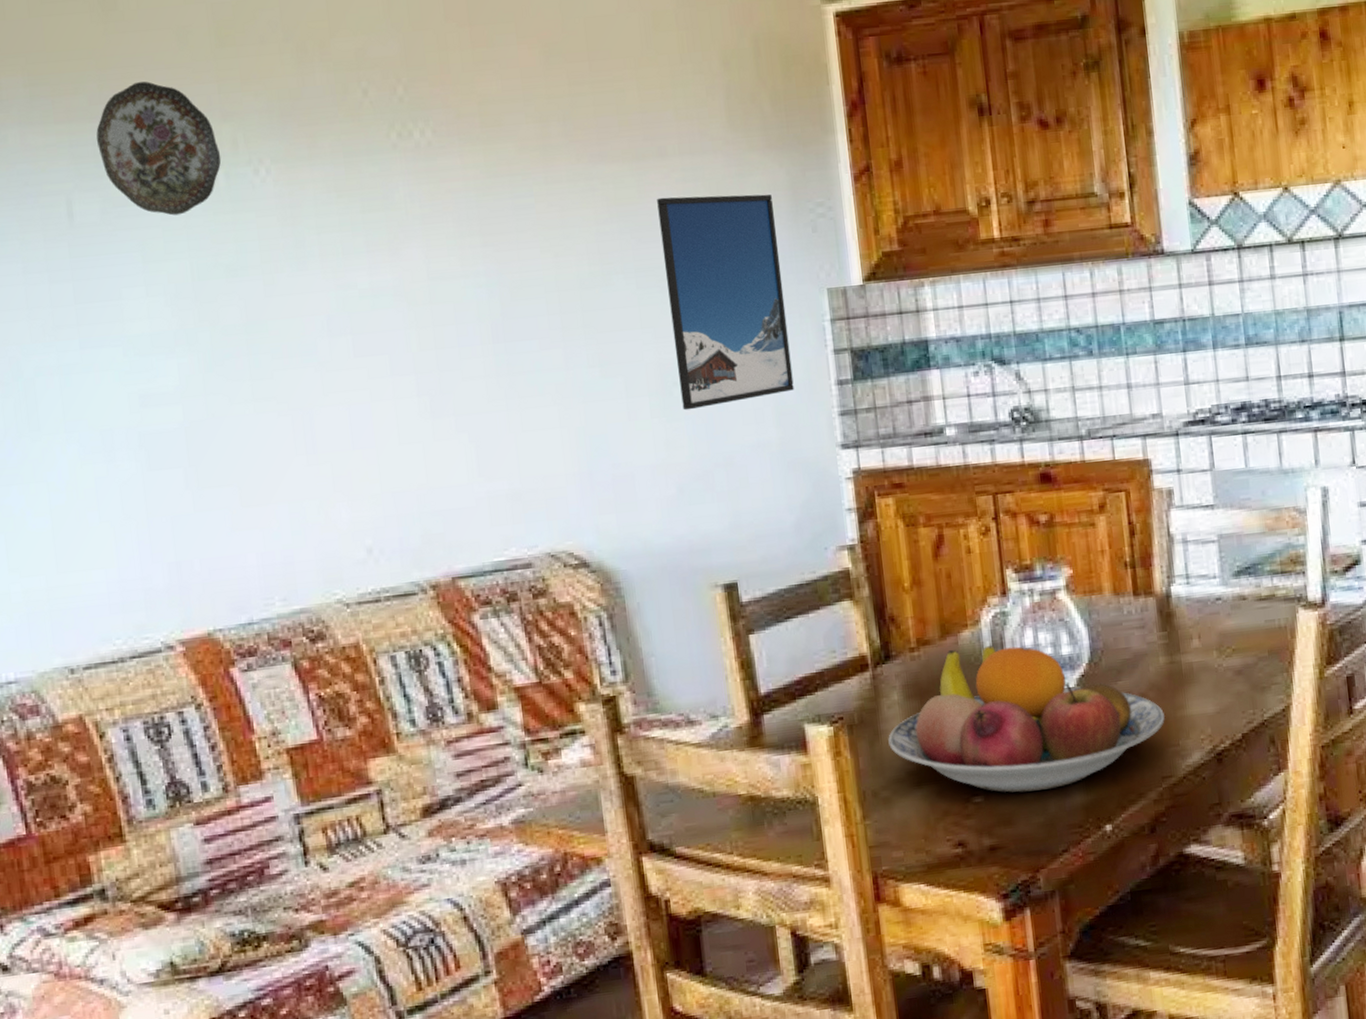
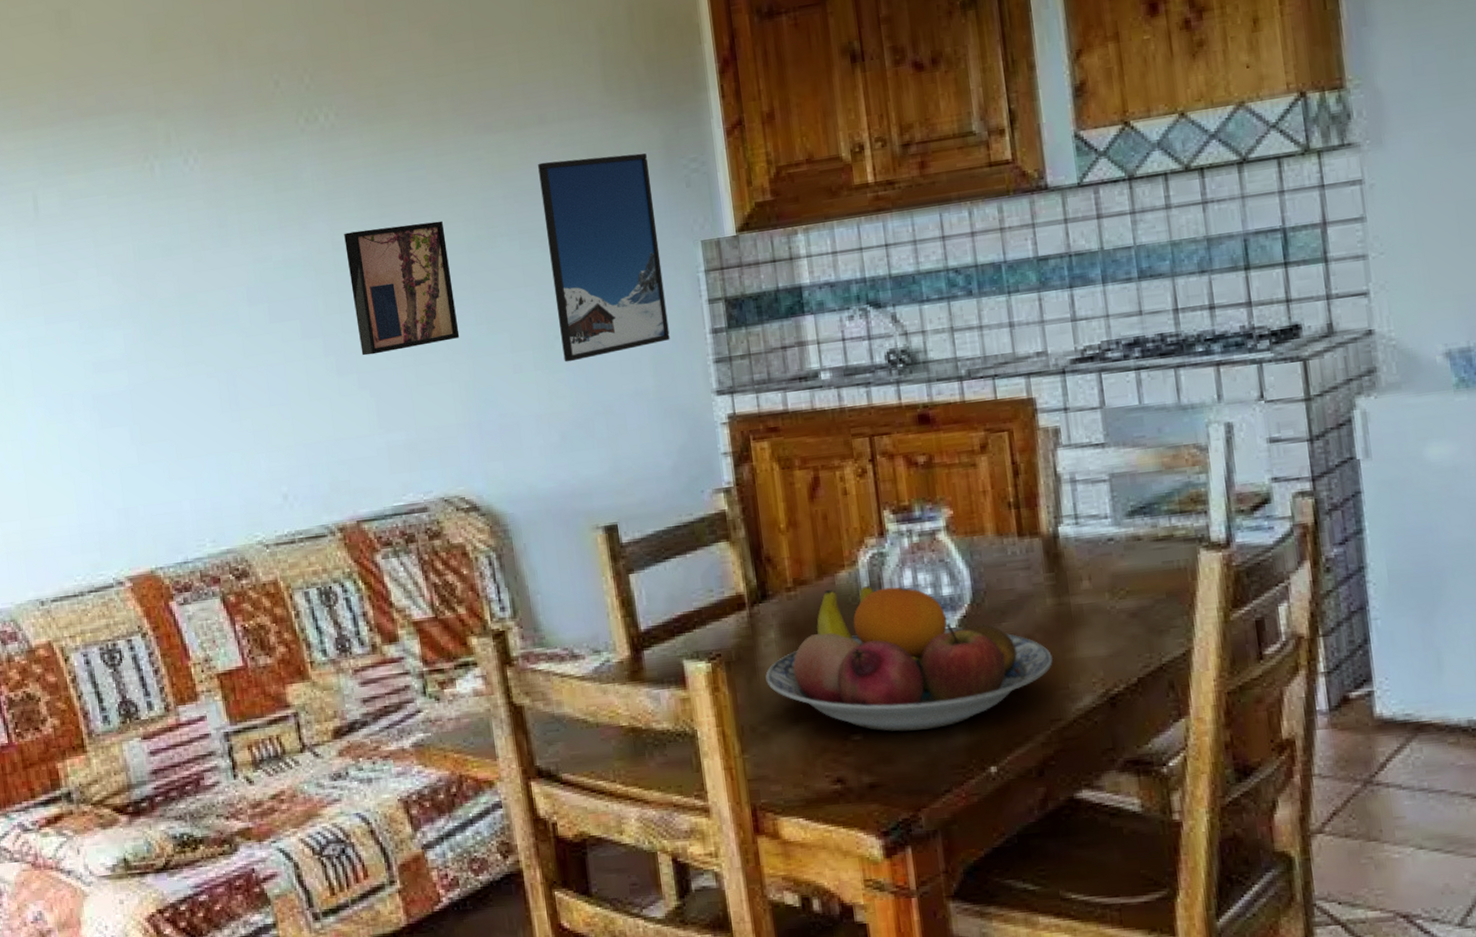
decorative plate: present [96,81,222,216] -> none [55,88,157,204]
wall art: none [441,253,570,397] -> present [344,220,460,356]

